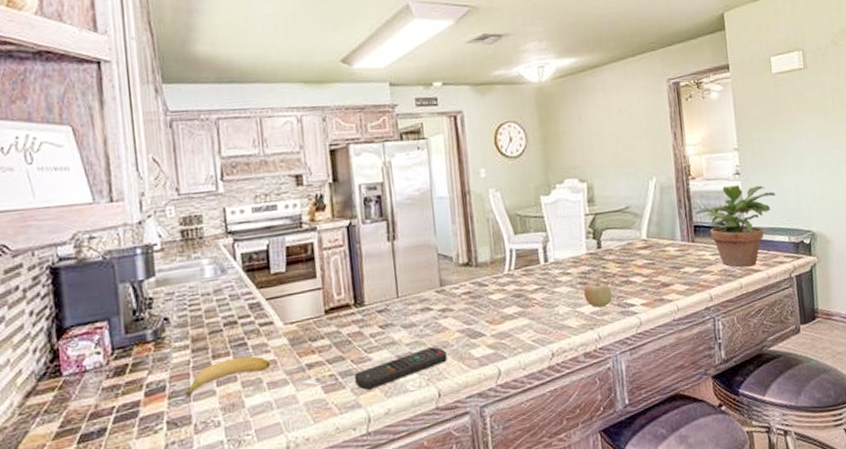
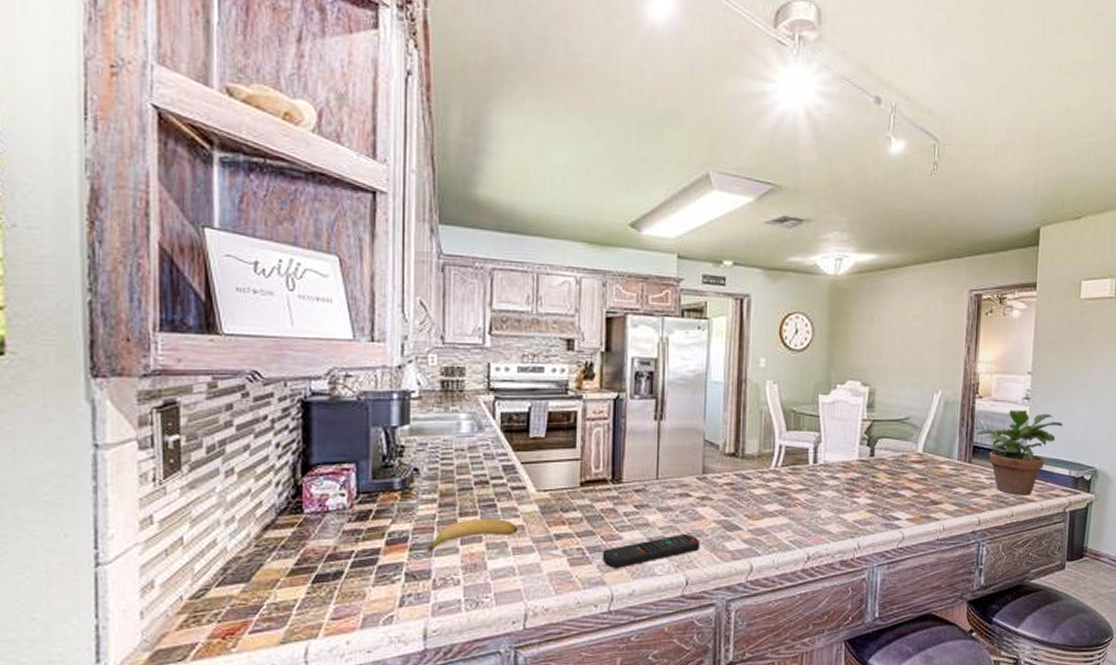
fruit: present [584,279,613,308] -> none [850,488,878,516]

